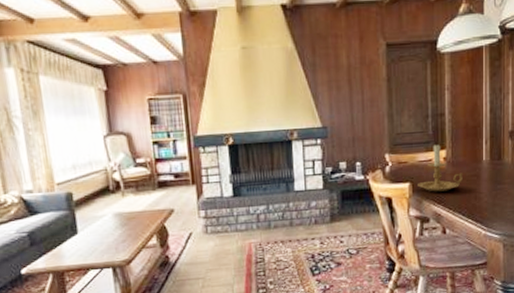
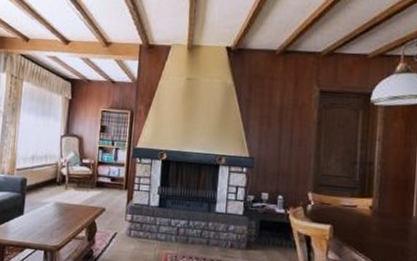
candle holder: present [418,143,464,192] -> none [339,190,390,241]

